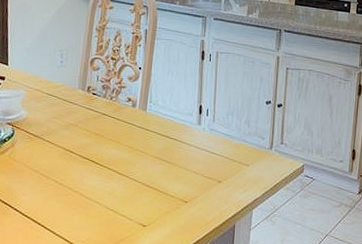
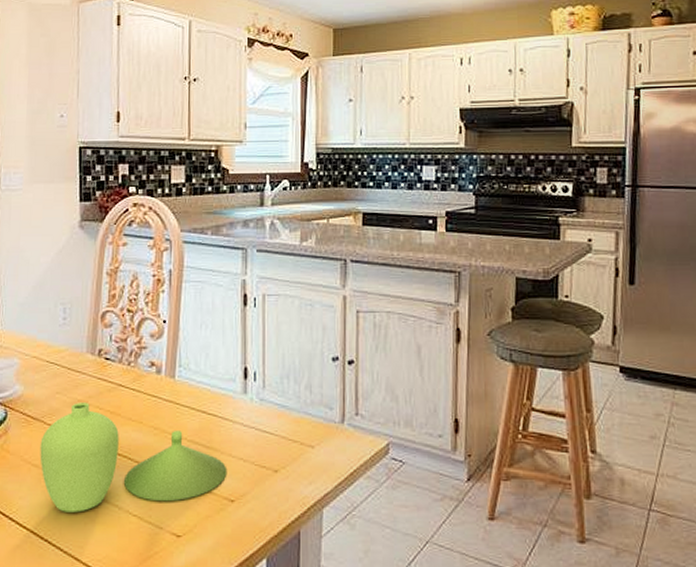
vase: none [39,126,183,207] -> present [40,402,228,513]

